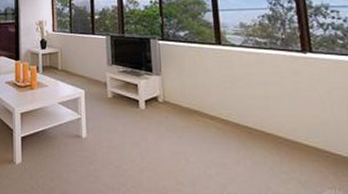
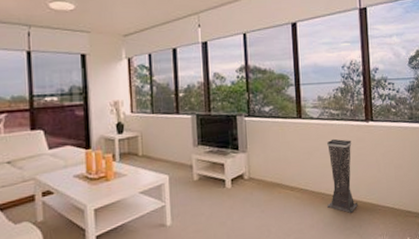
pedestal: none [253,69,297,155] -> present [327,139,358,213]

